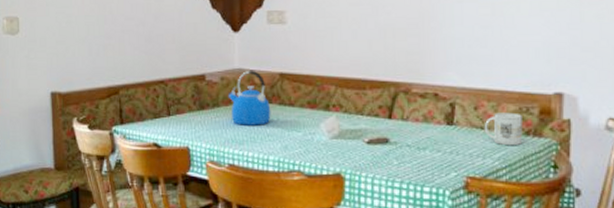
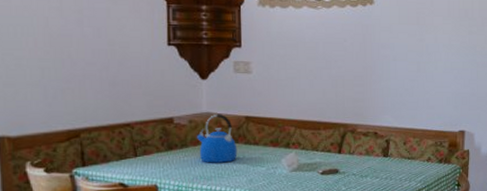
mug: present [484,112,523,146] -> none [410,146,437,171]

